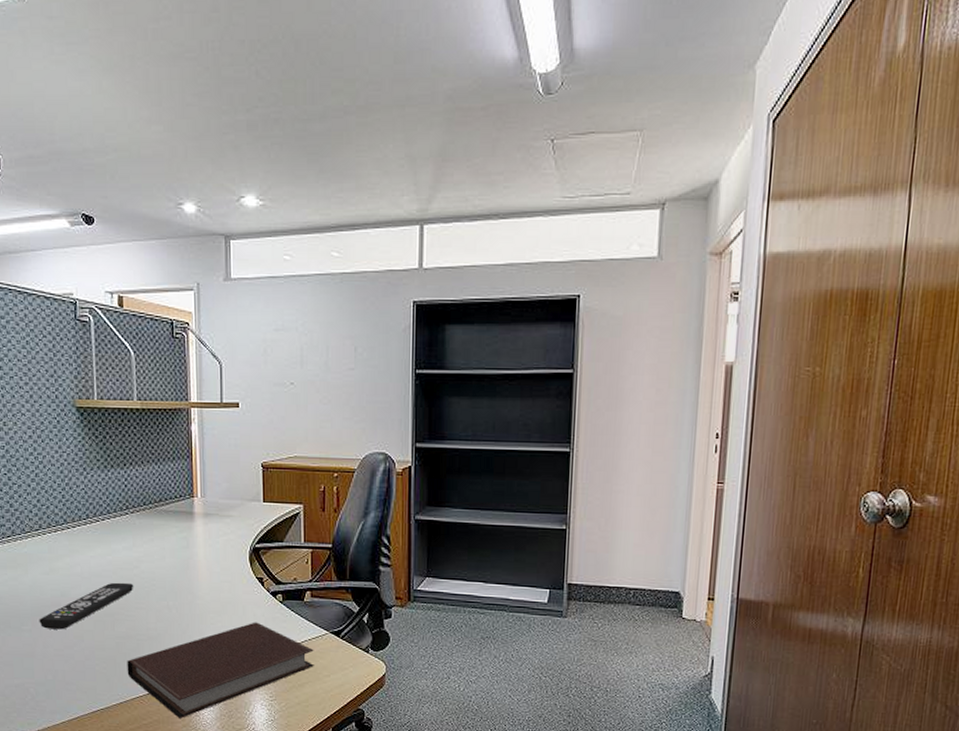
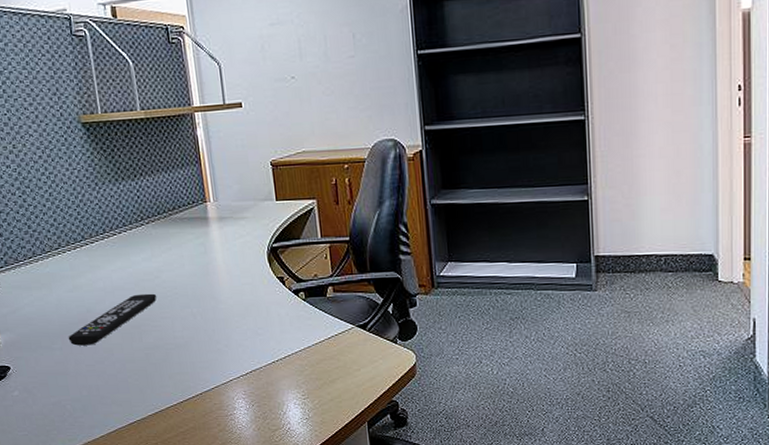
notebook: present [127,622,314,718] -> none [157,321,343,423]

